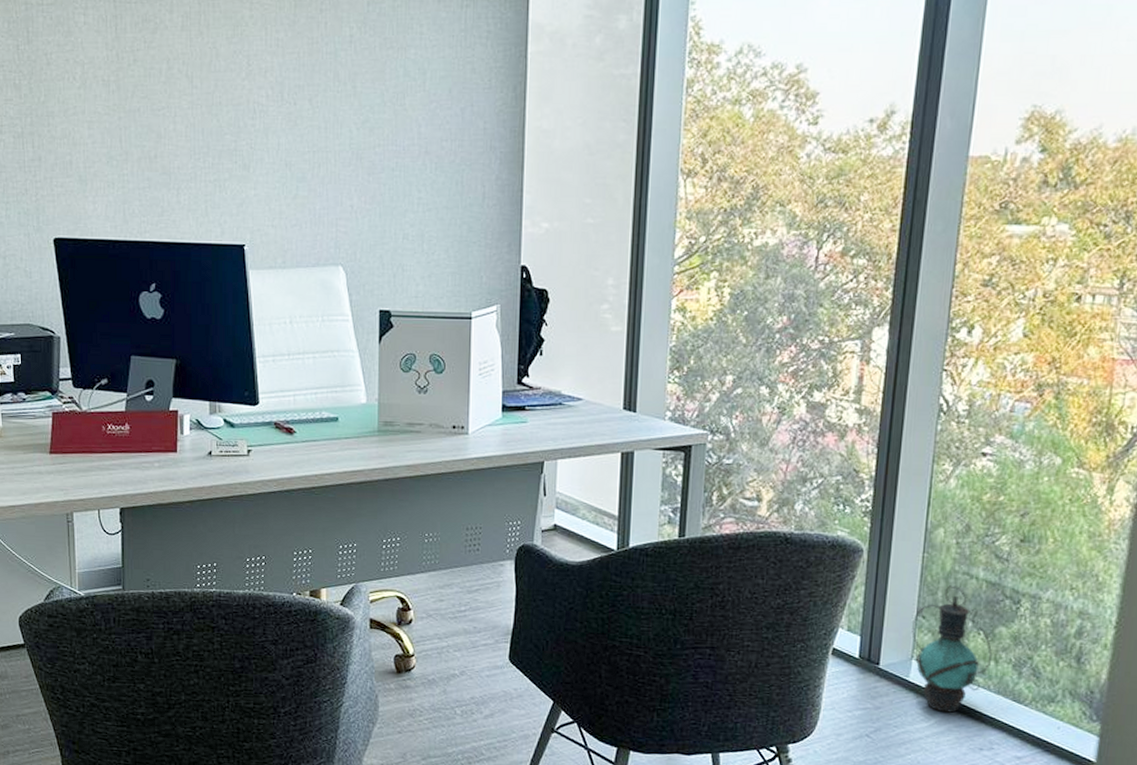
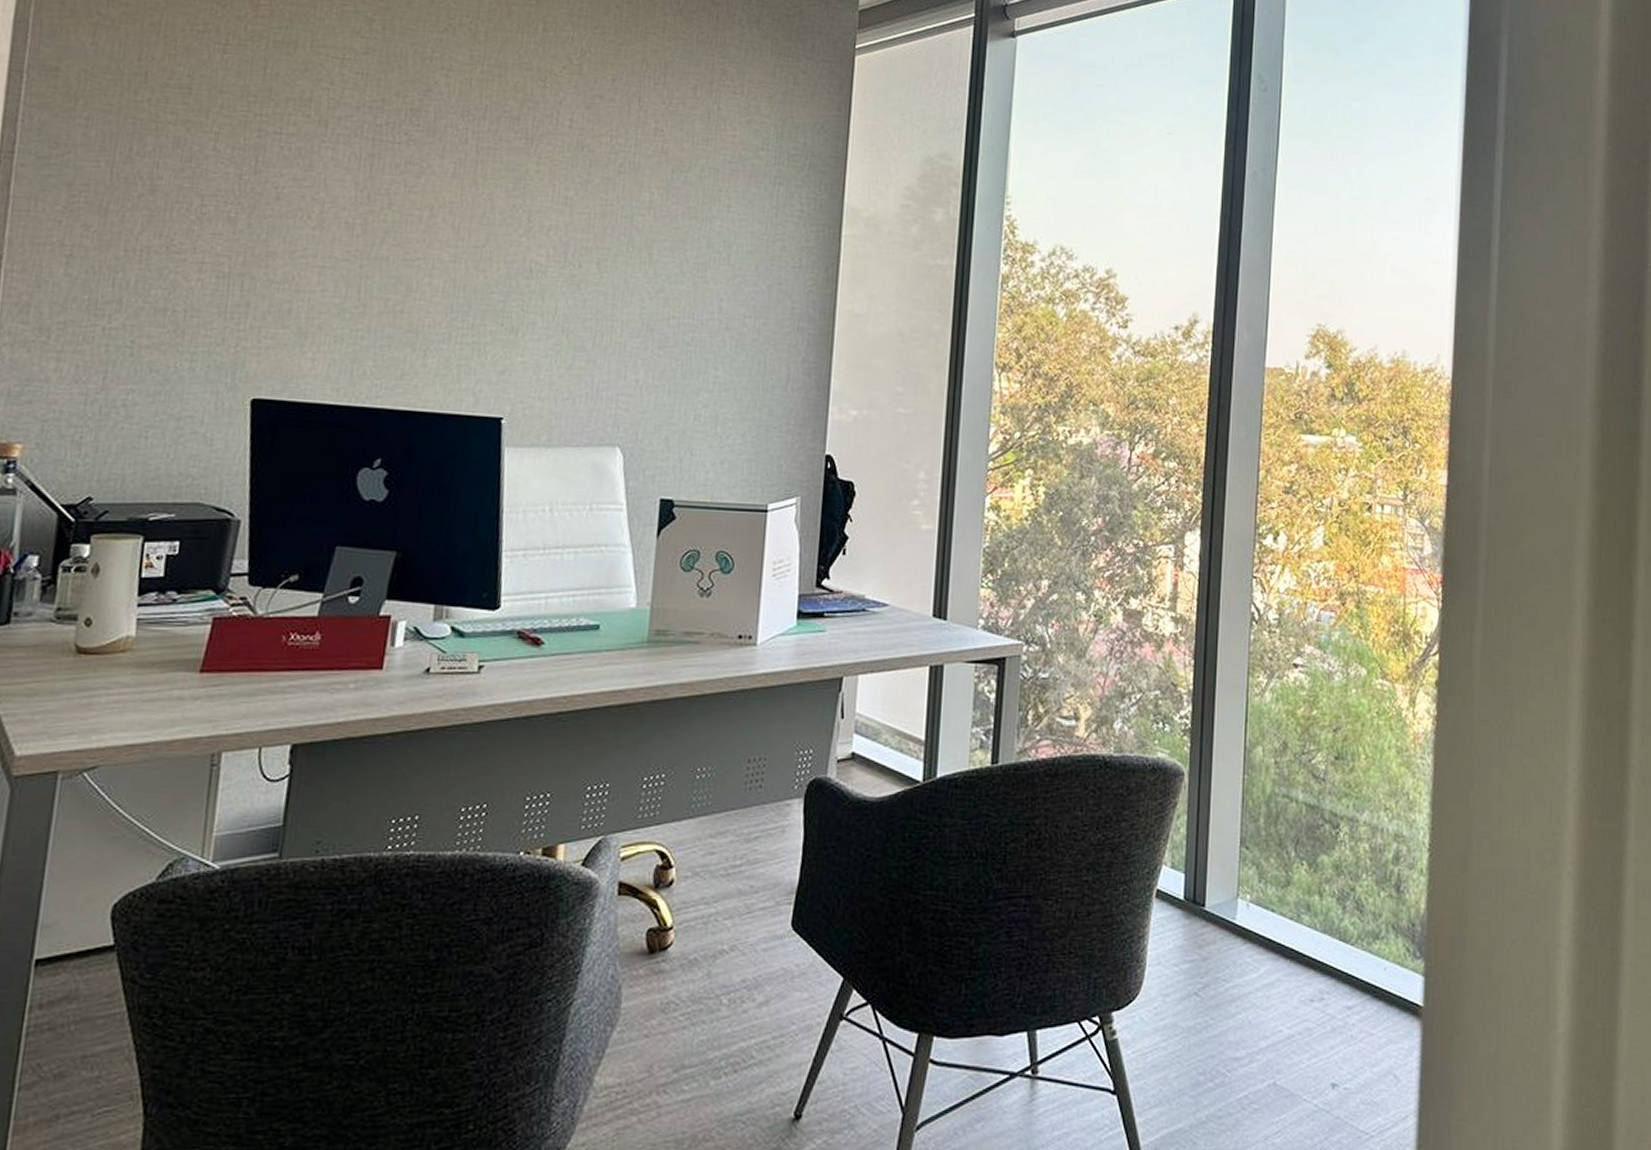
lantern: present [912,585,993,713] -> none [1236,810,1317,959]

